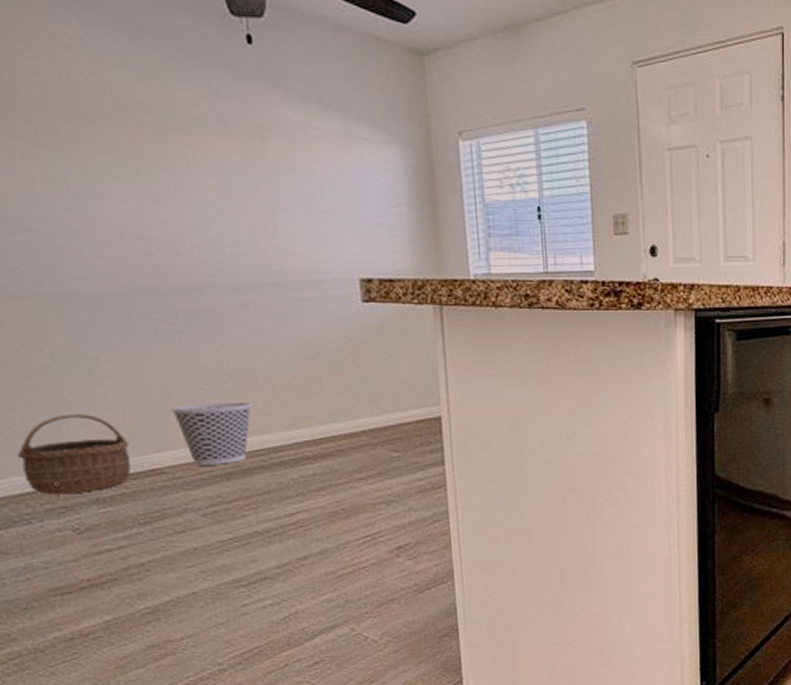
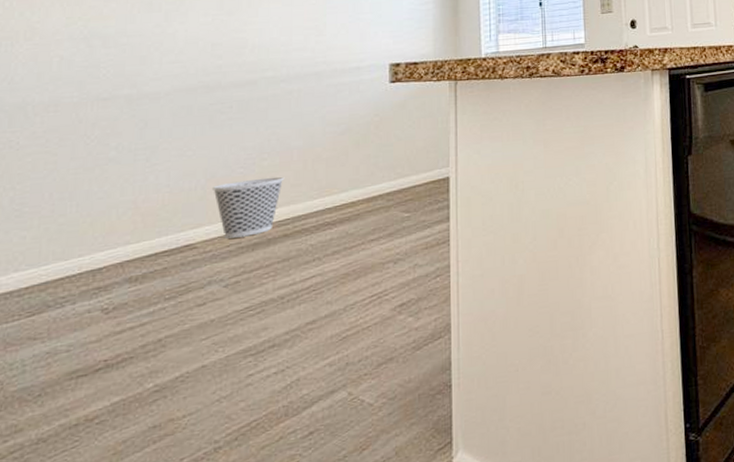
wicker basket: present [16,414,132,495] -> none [66,197,169,278]

